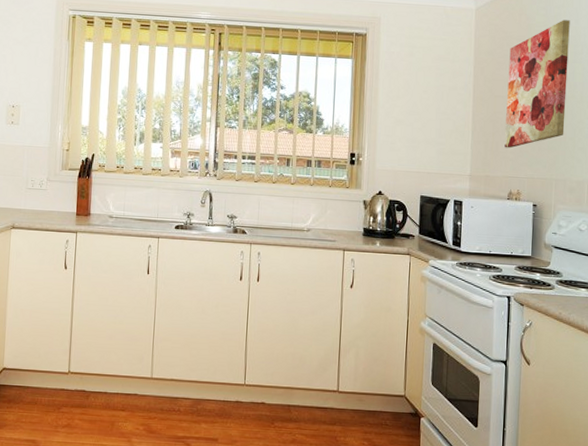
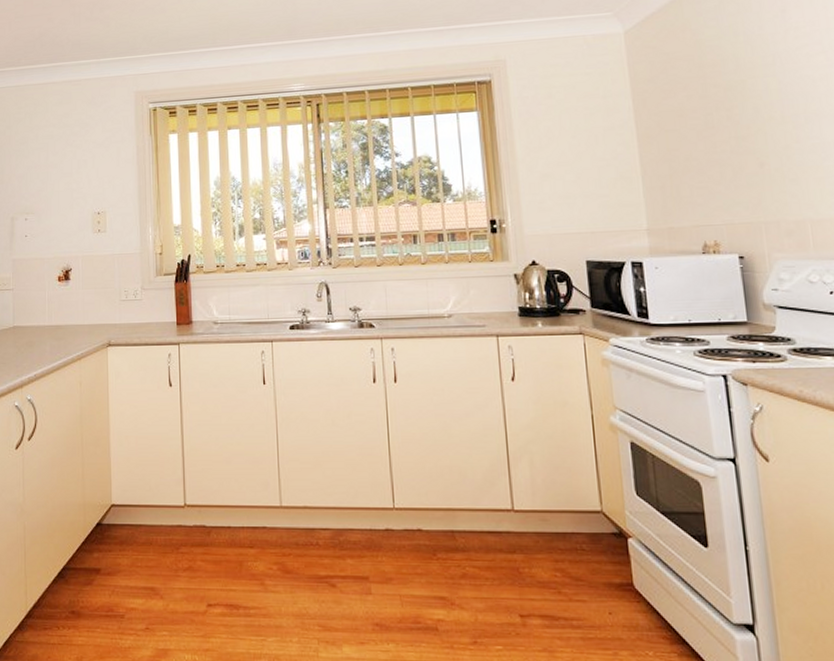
wall art: present [504,20,570,148] -> none [676,27,767,191]

